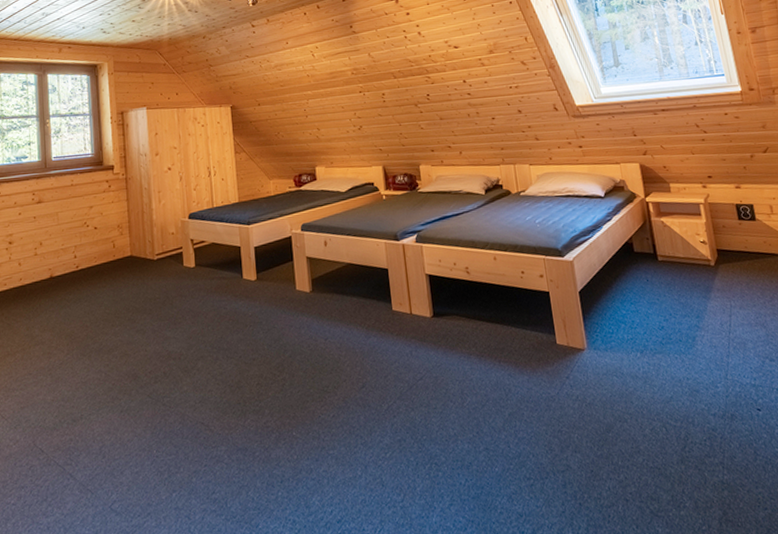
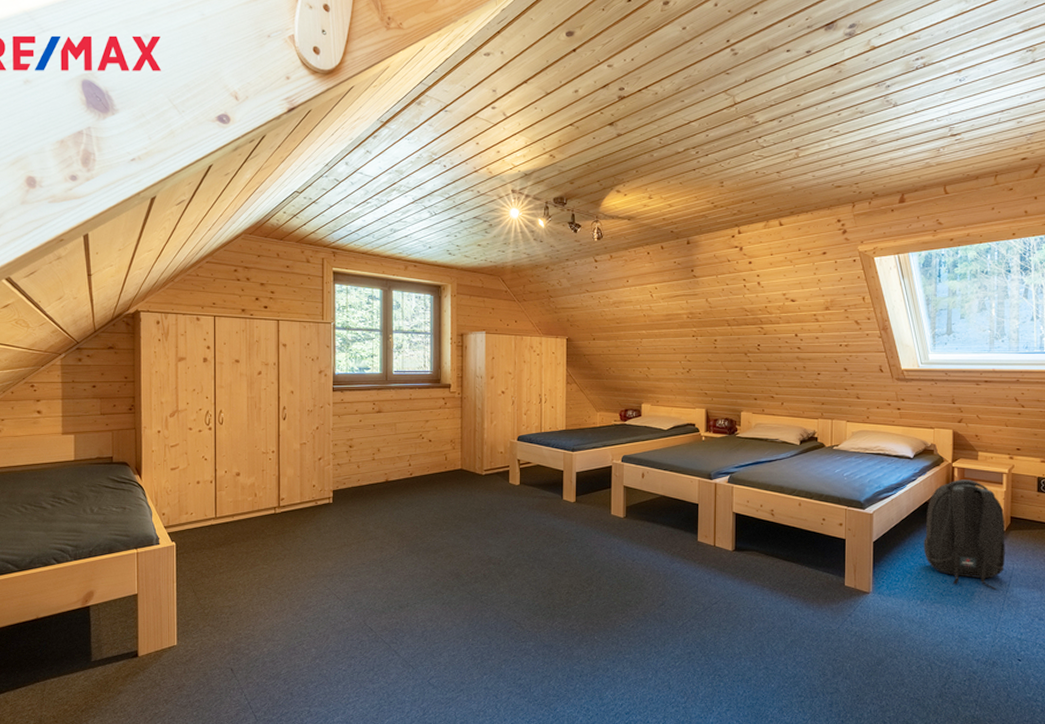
backpack: none [628,214,722,332] -> present [923,479,1005,590]

